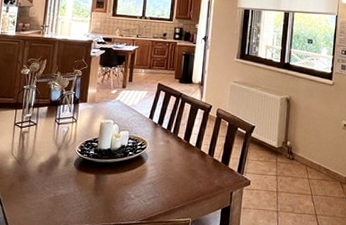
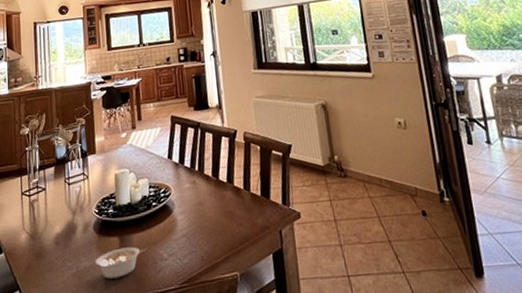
legume: none [71,184,118,207] -> present [95,247,147,279]

